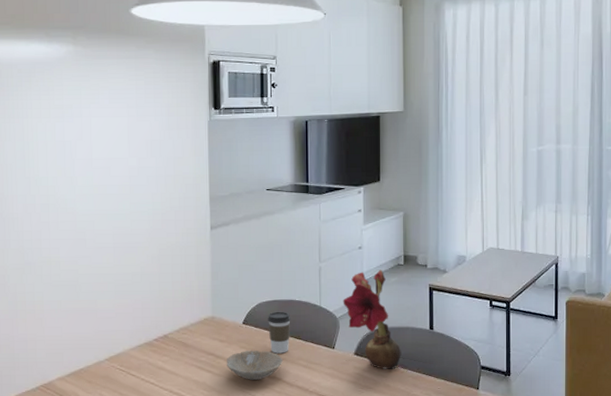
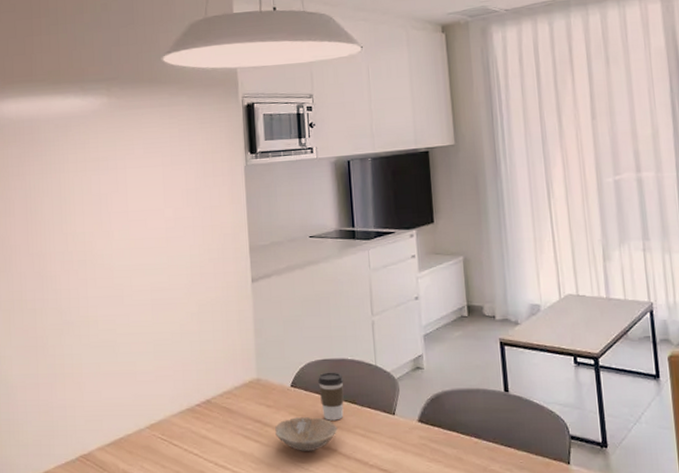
flower: present [343,269,402,370] -> none [401,322,474,440]

